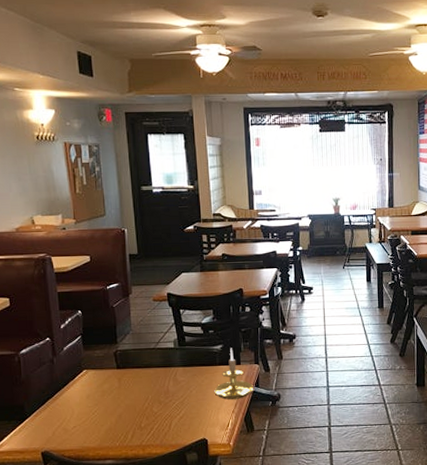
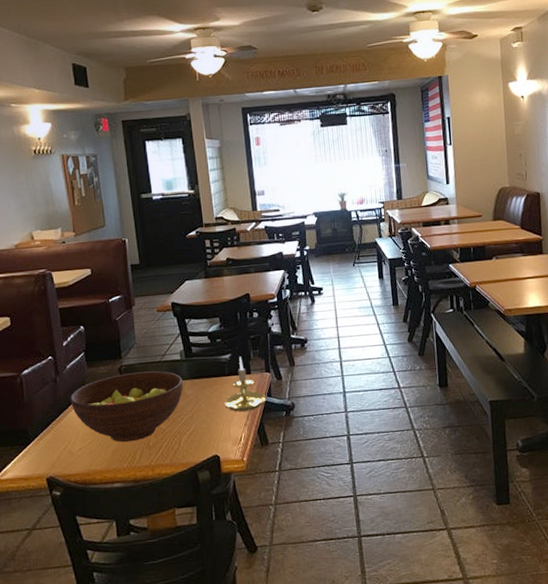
fruit bowl: none [66,357,176,423] -> present [70,371,184,443]

